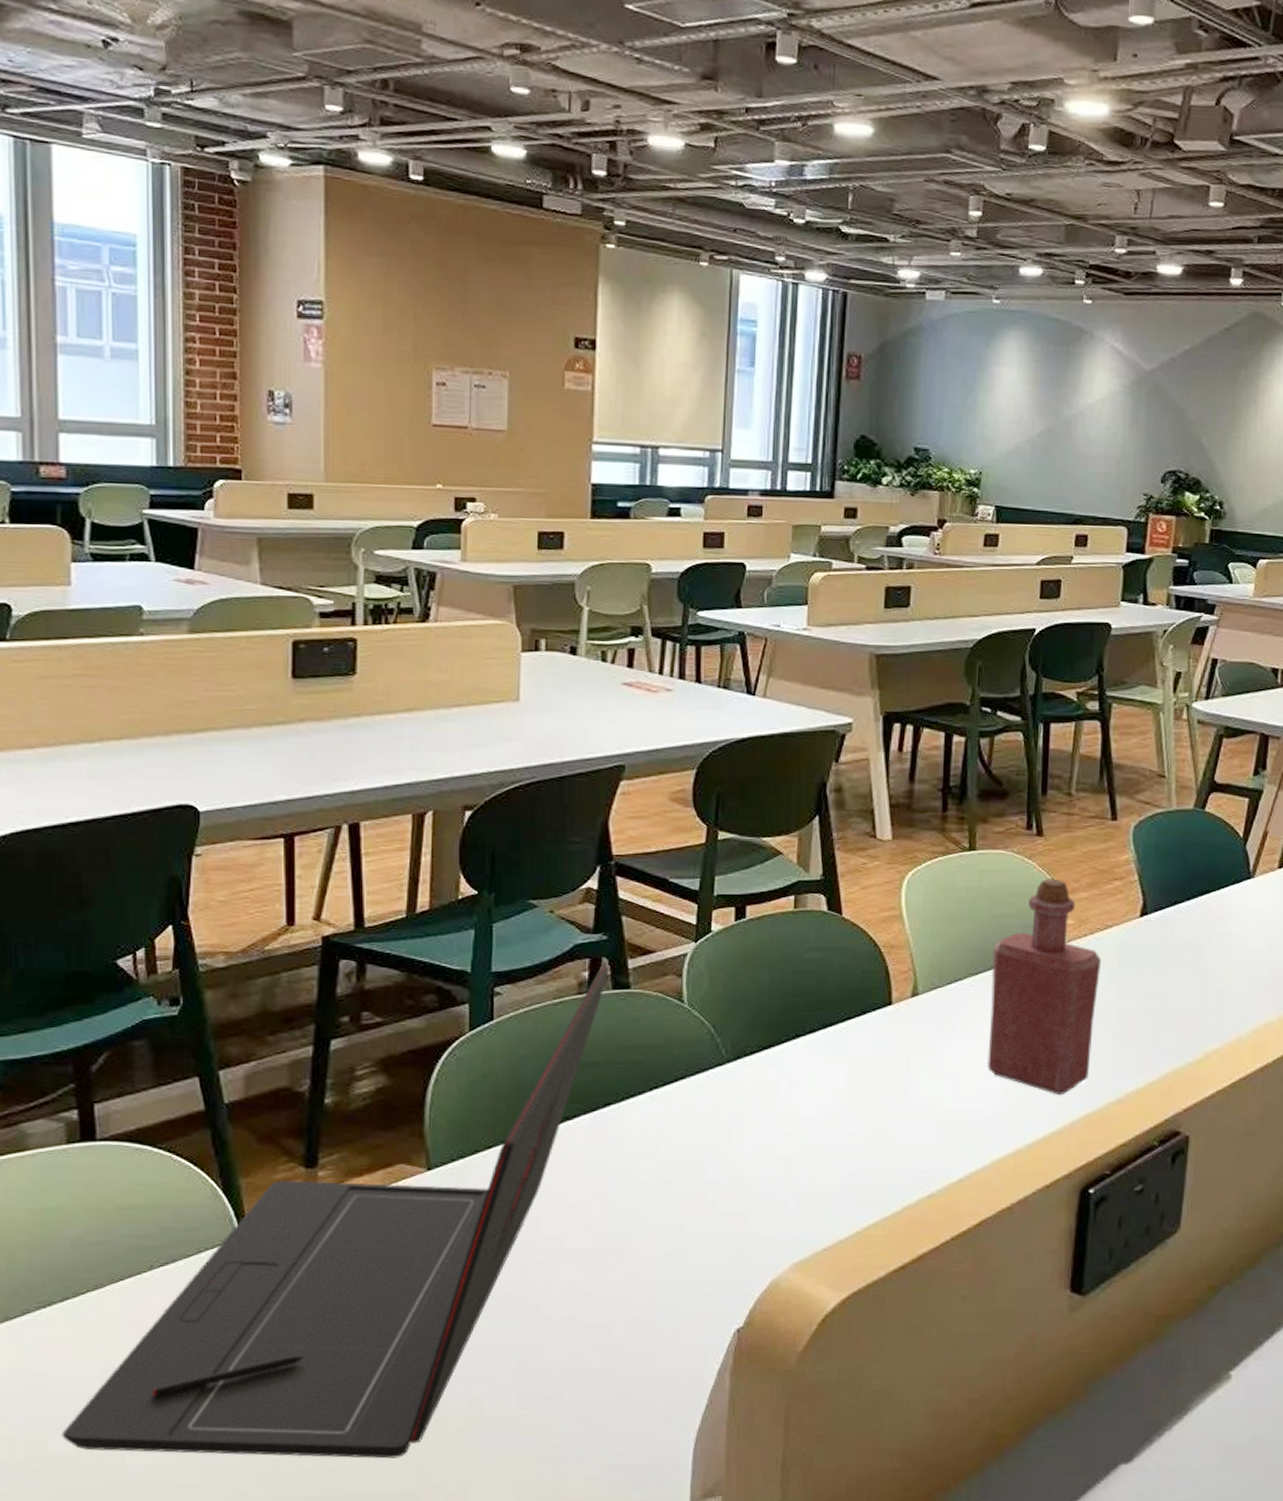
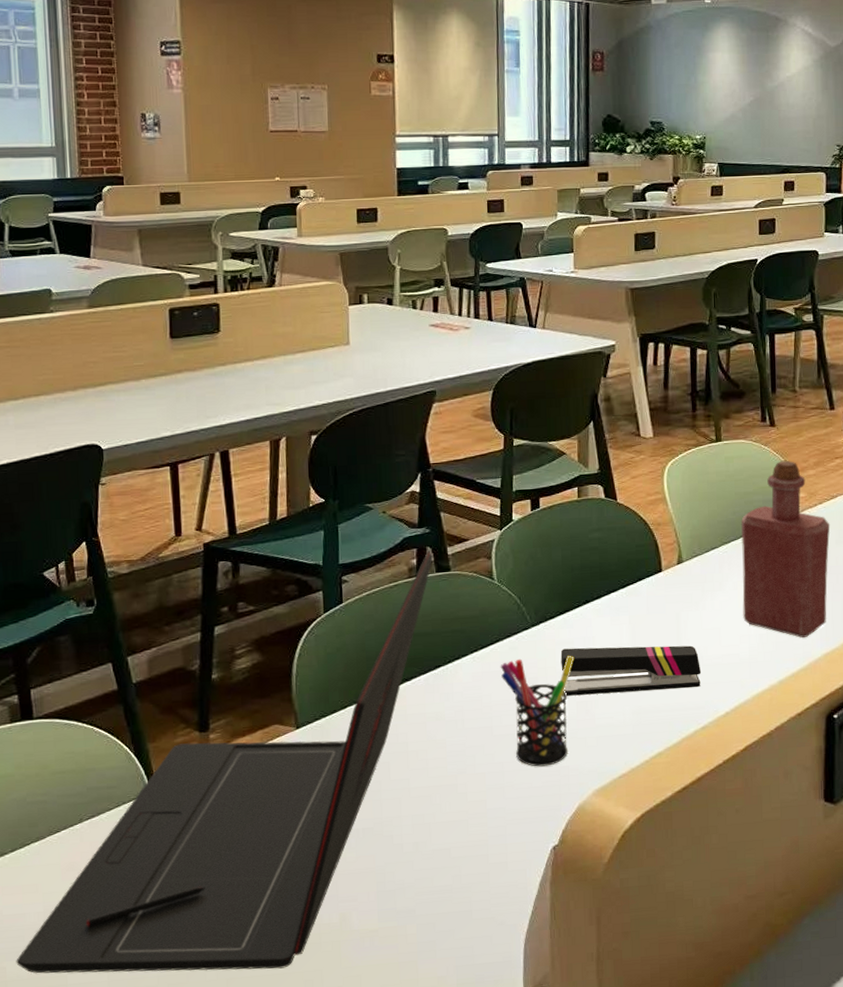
pen holder: none [685,1099,778,1232] -> present [500,655,575,767]
stapler: none [760,1091,932,1149] -> present [560,645,702,696]

